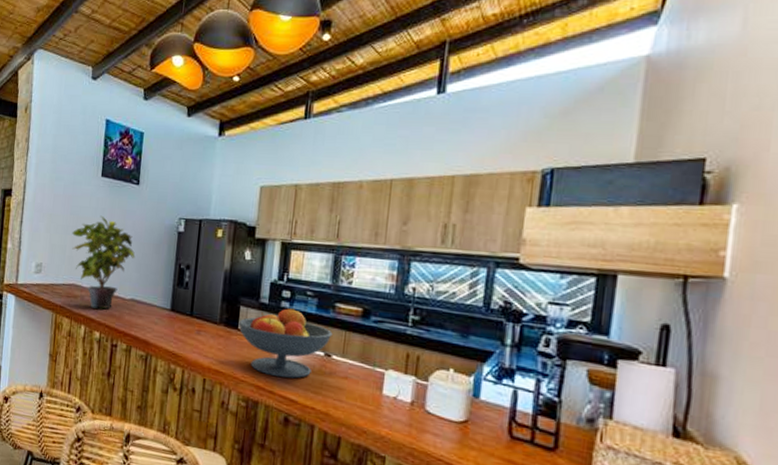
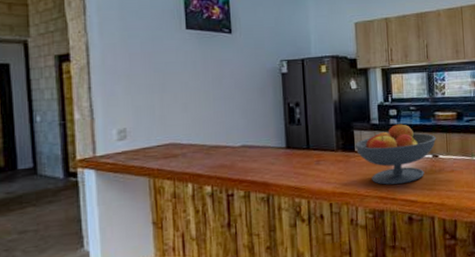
potted plant: present [71,215,136,309] -> none [159,68,240,163]

